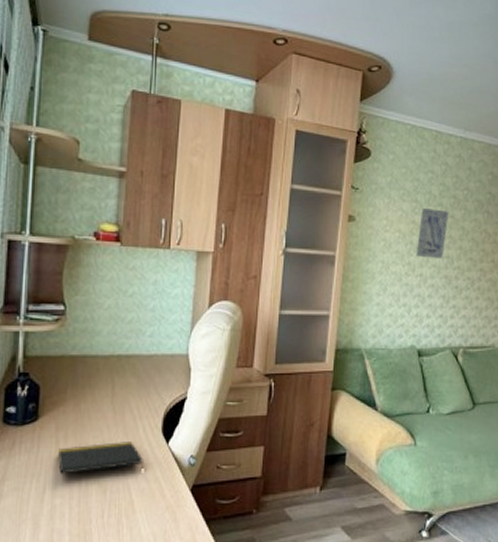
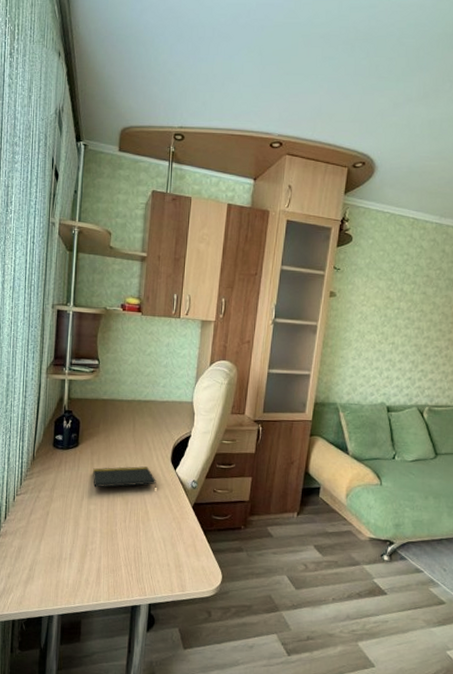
wall art: present [416,207,449,259] -> none [389,285,422,330]

